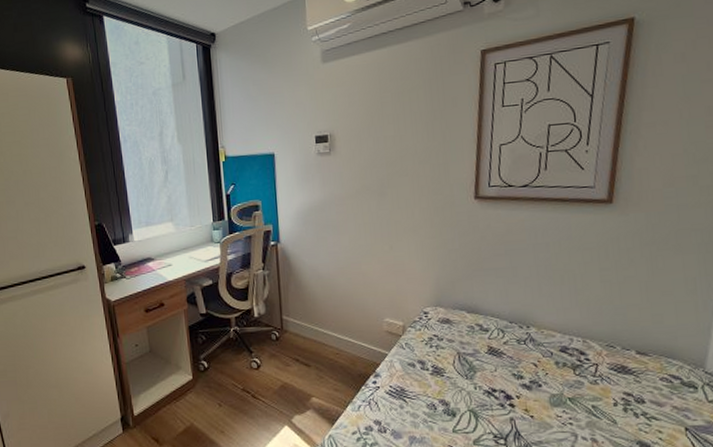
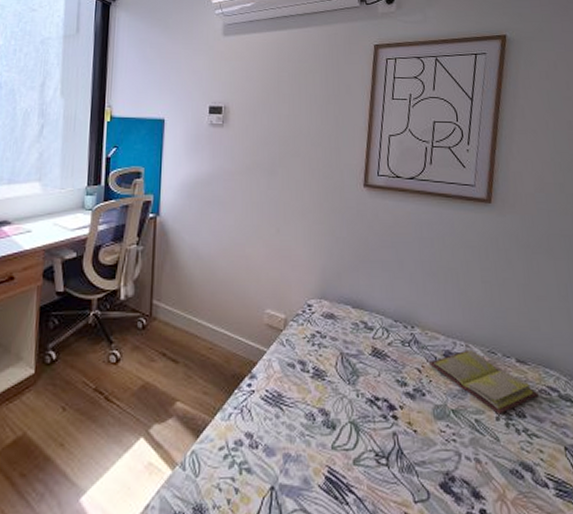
diary: none [544,344,659,401] -> present [428,349,539,415]

